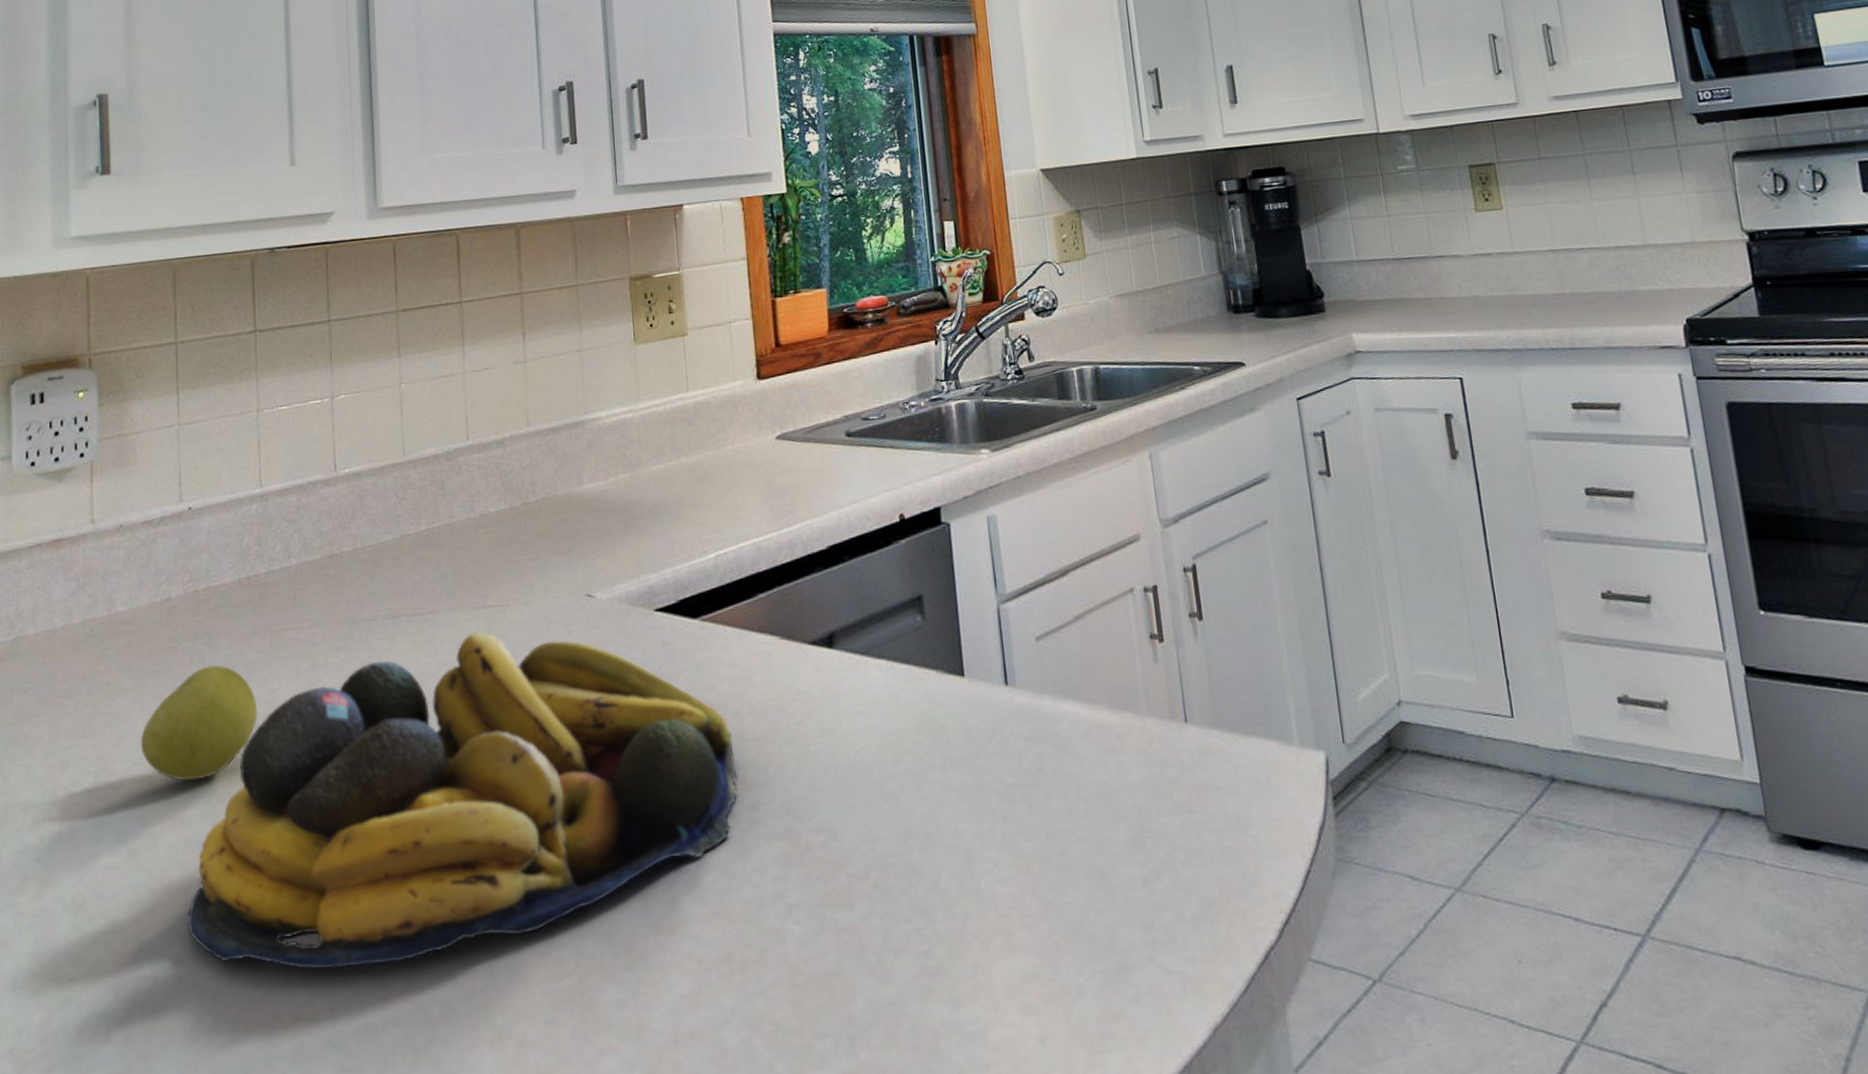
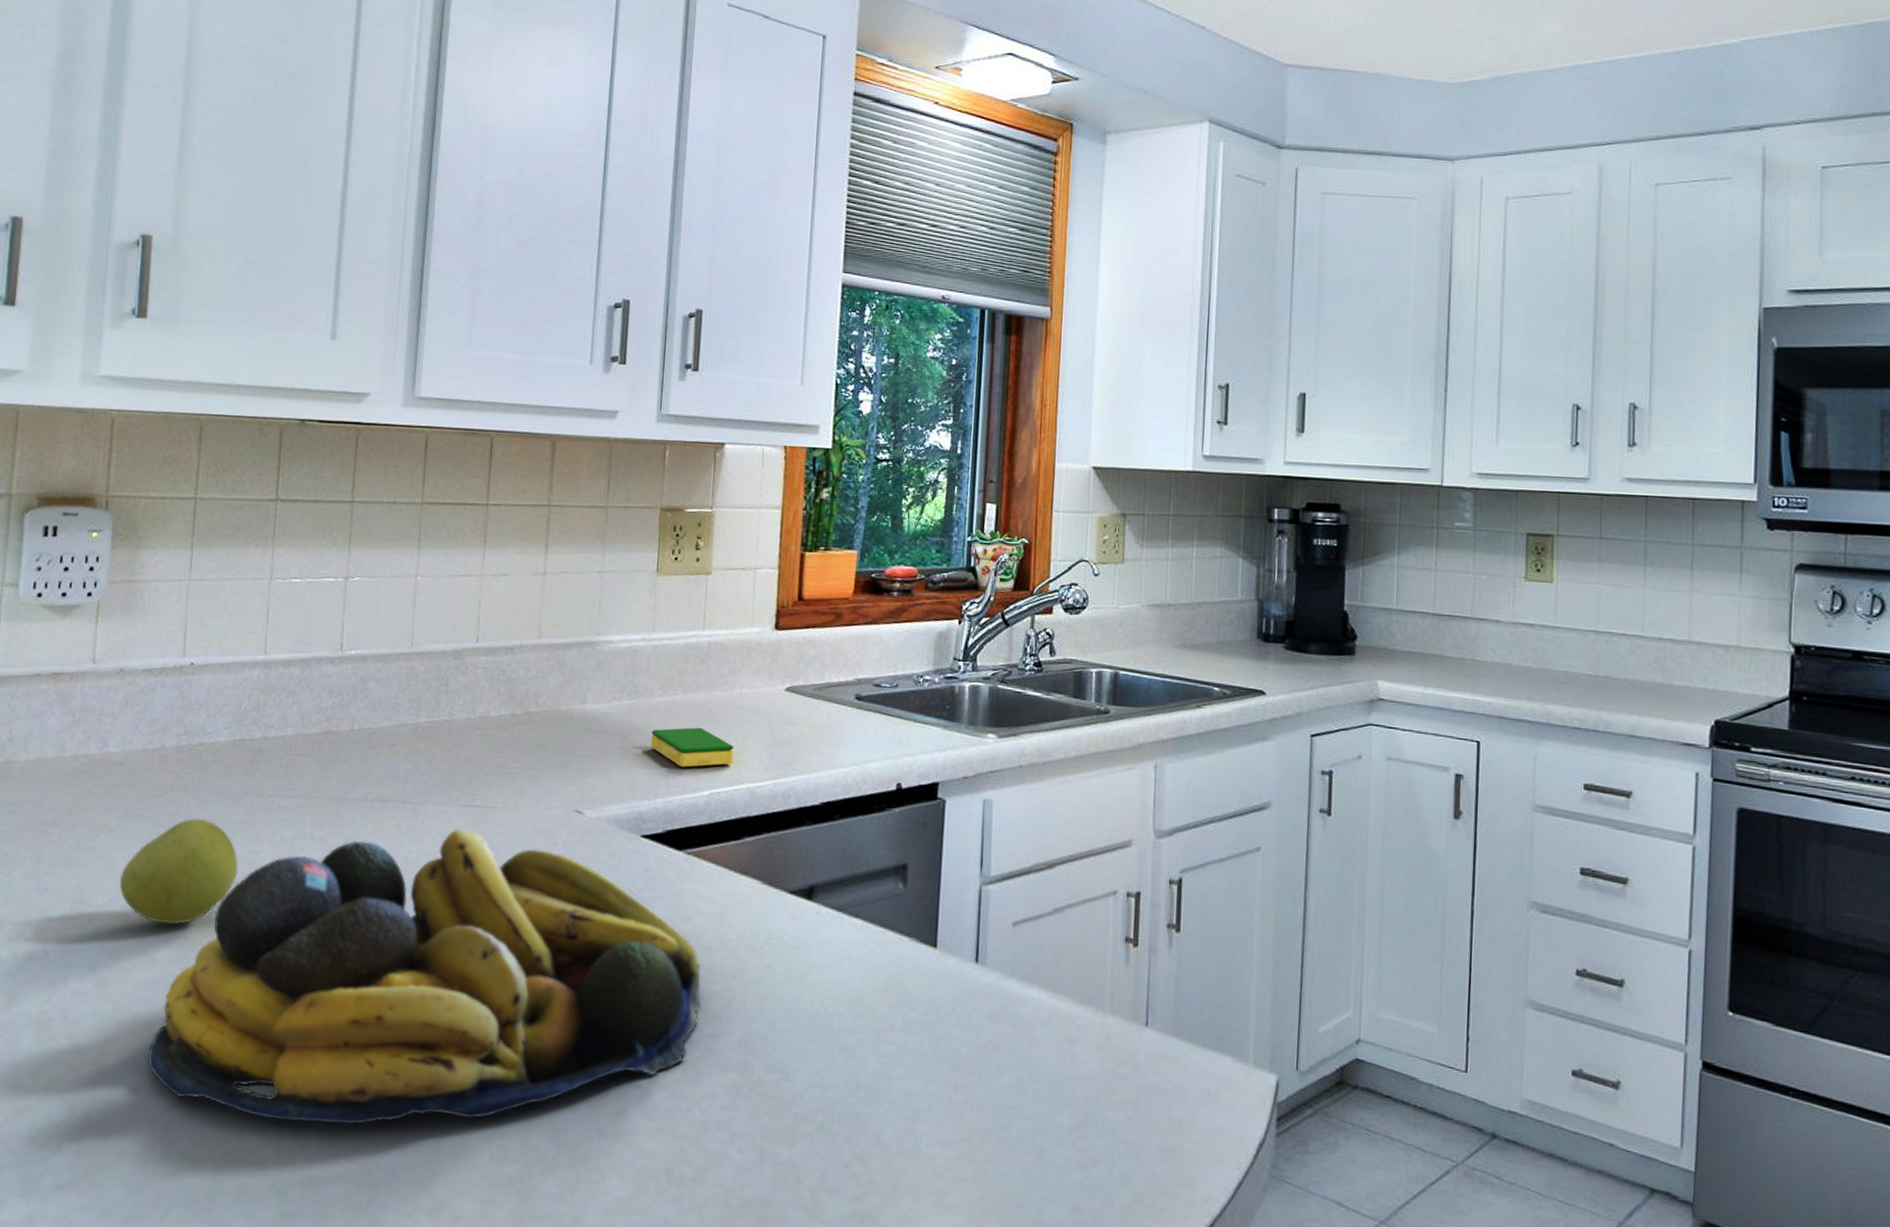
dish sponge: none [651,489,735,534] -> present [651,727,734,768]

